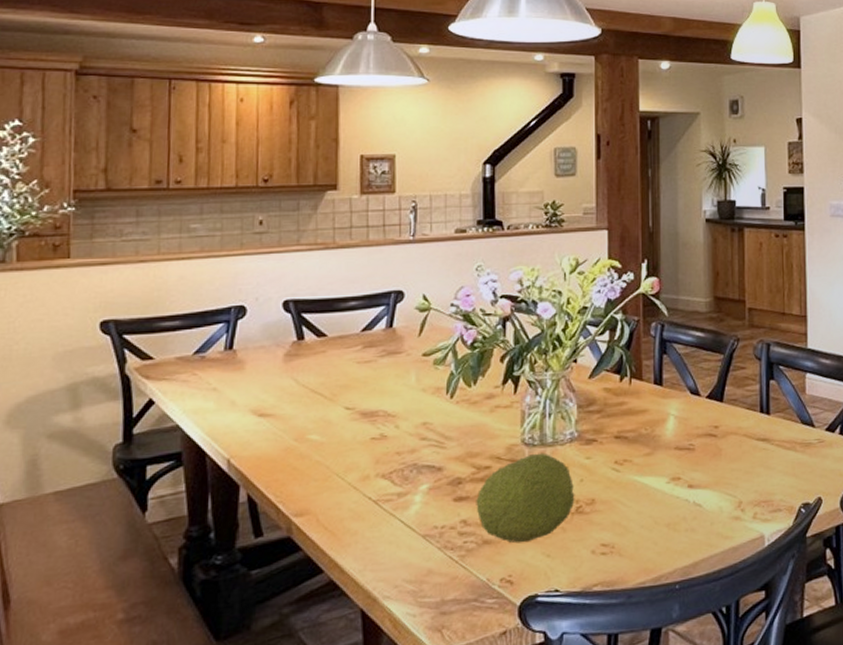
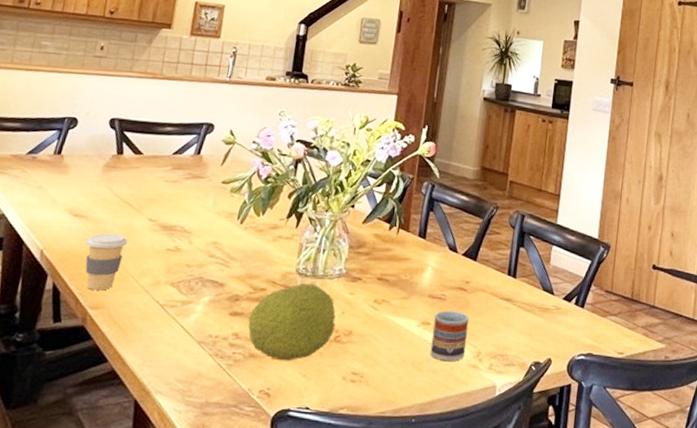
coffee cup: none [277,429,326,496] -> present [85,233,128,291]
cup: none [685,460,725,518] -> present [430,310,470,362]

